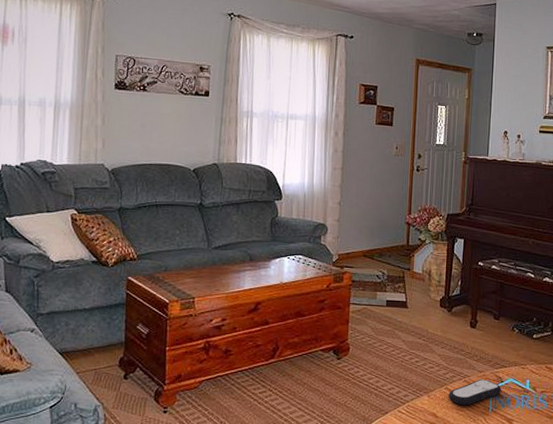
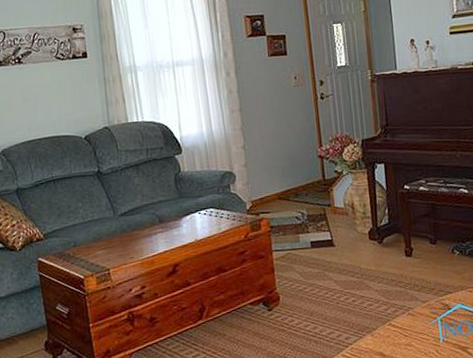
remote control: present [448,380,502,406] -> none [393,309,451,340]

